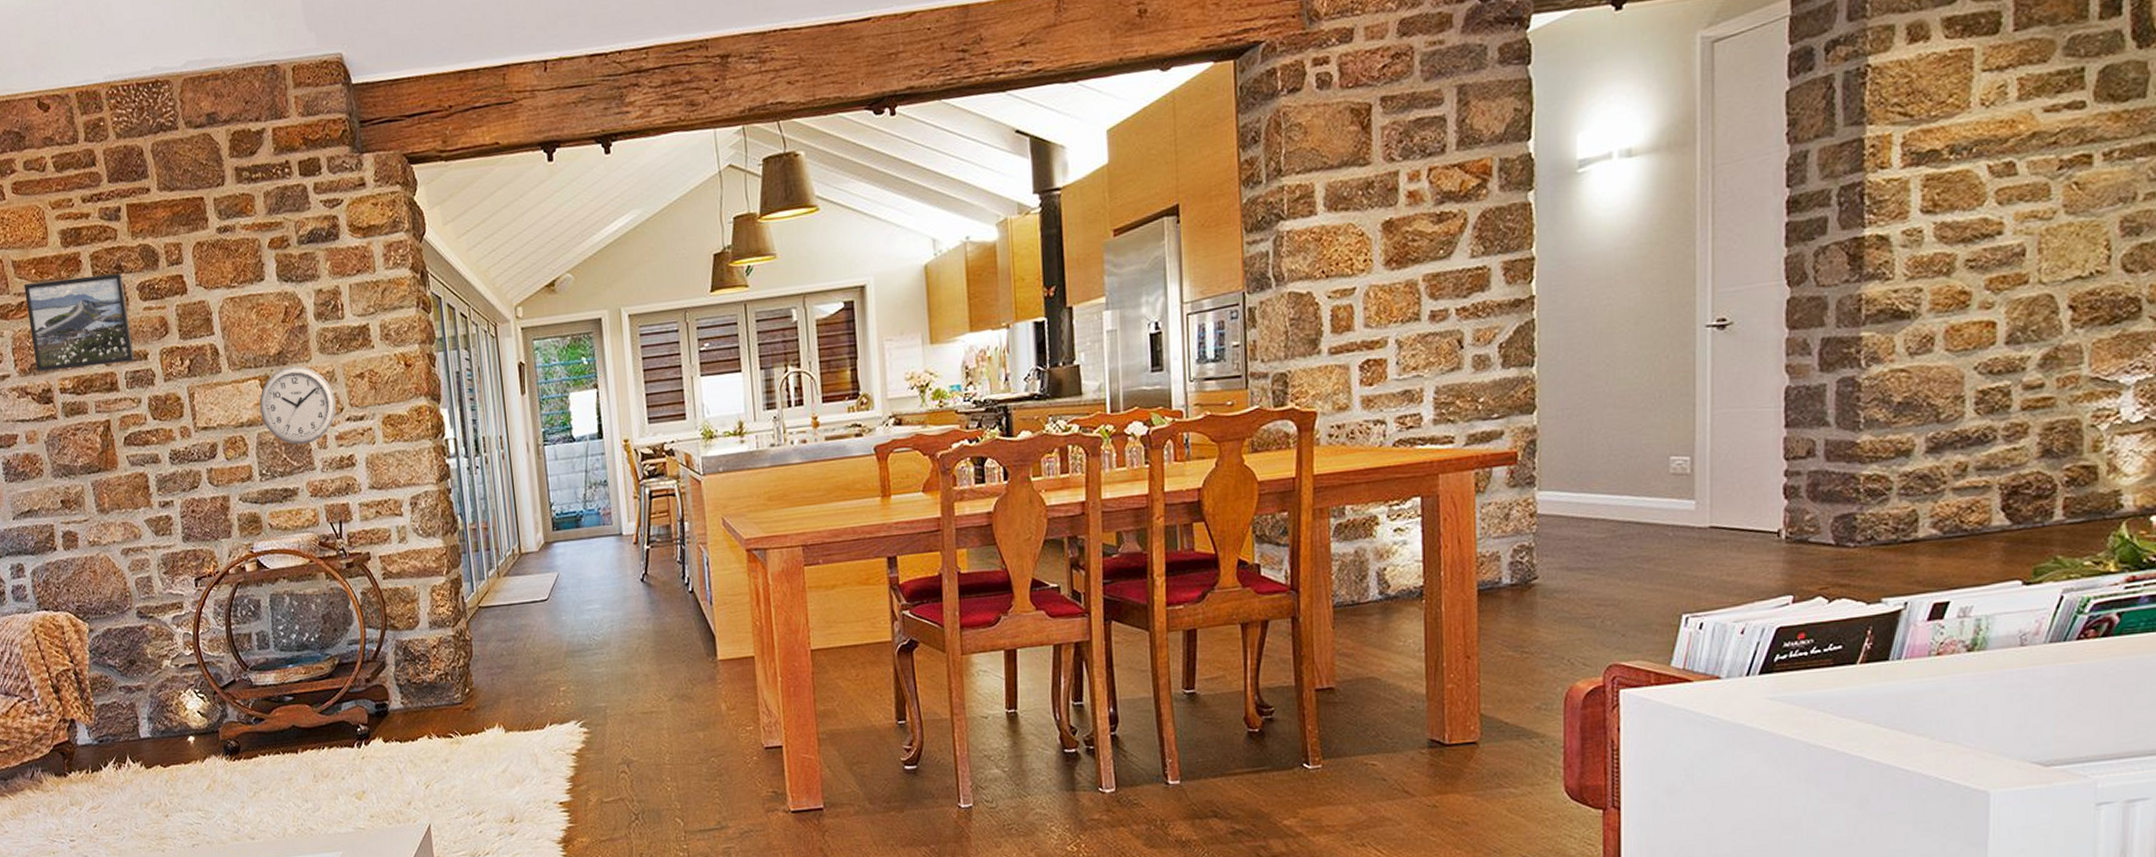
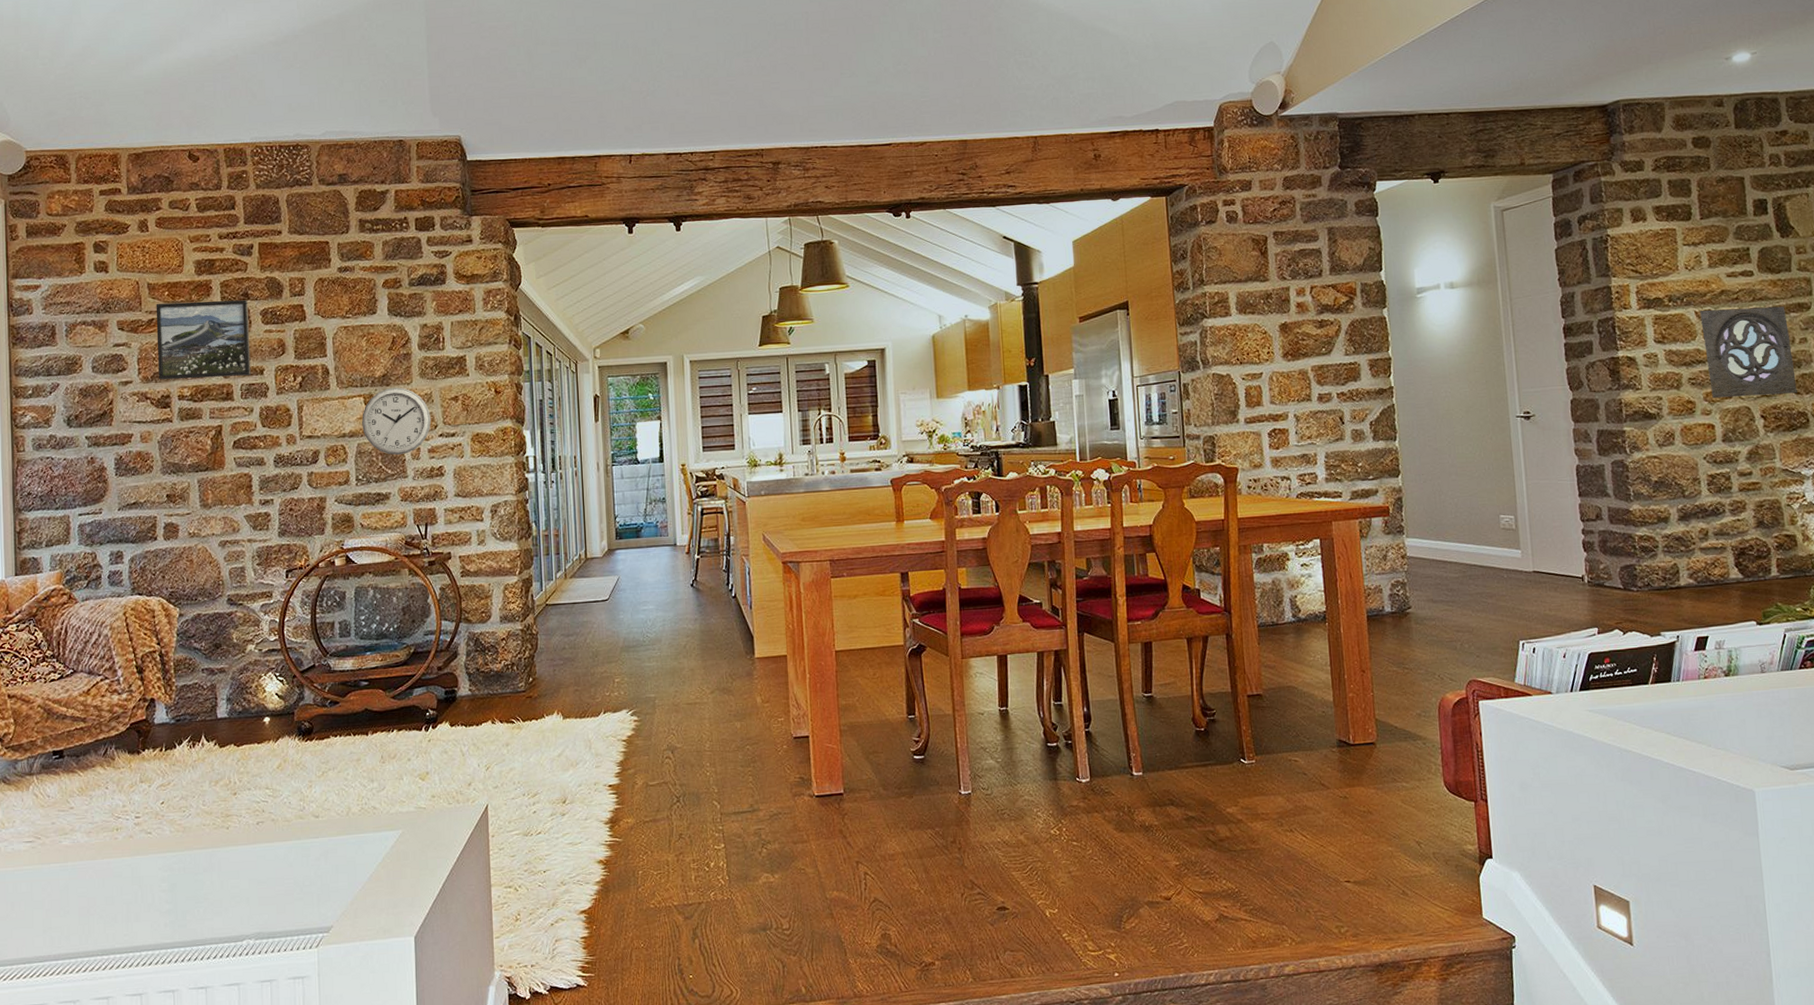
wall ornament: none [1995,148,2131,286] -> present [1700,306,1797,398]

